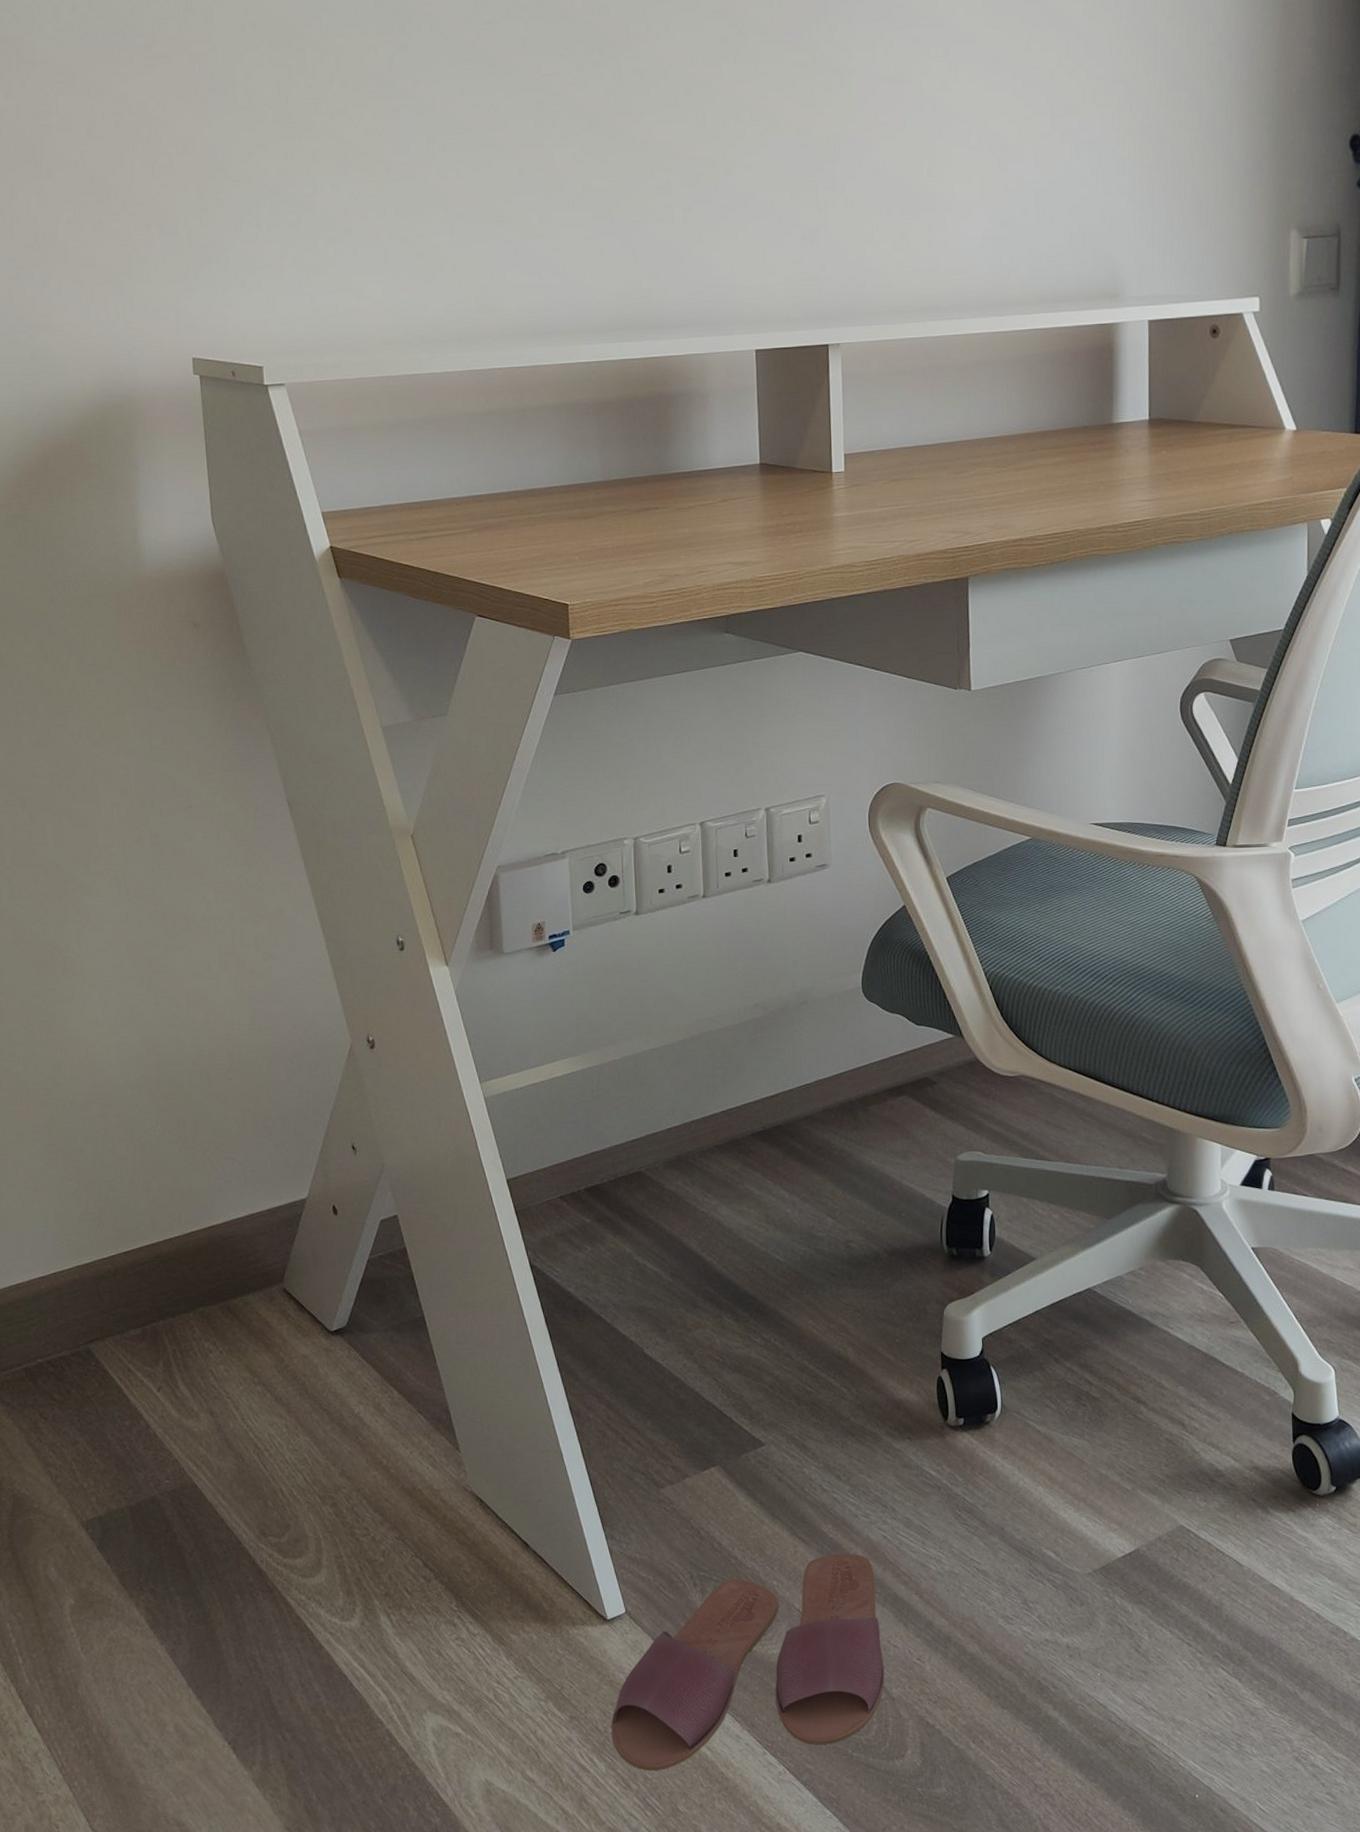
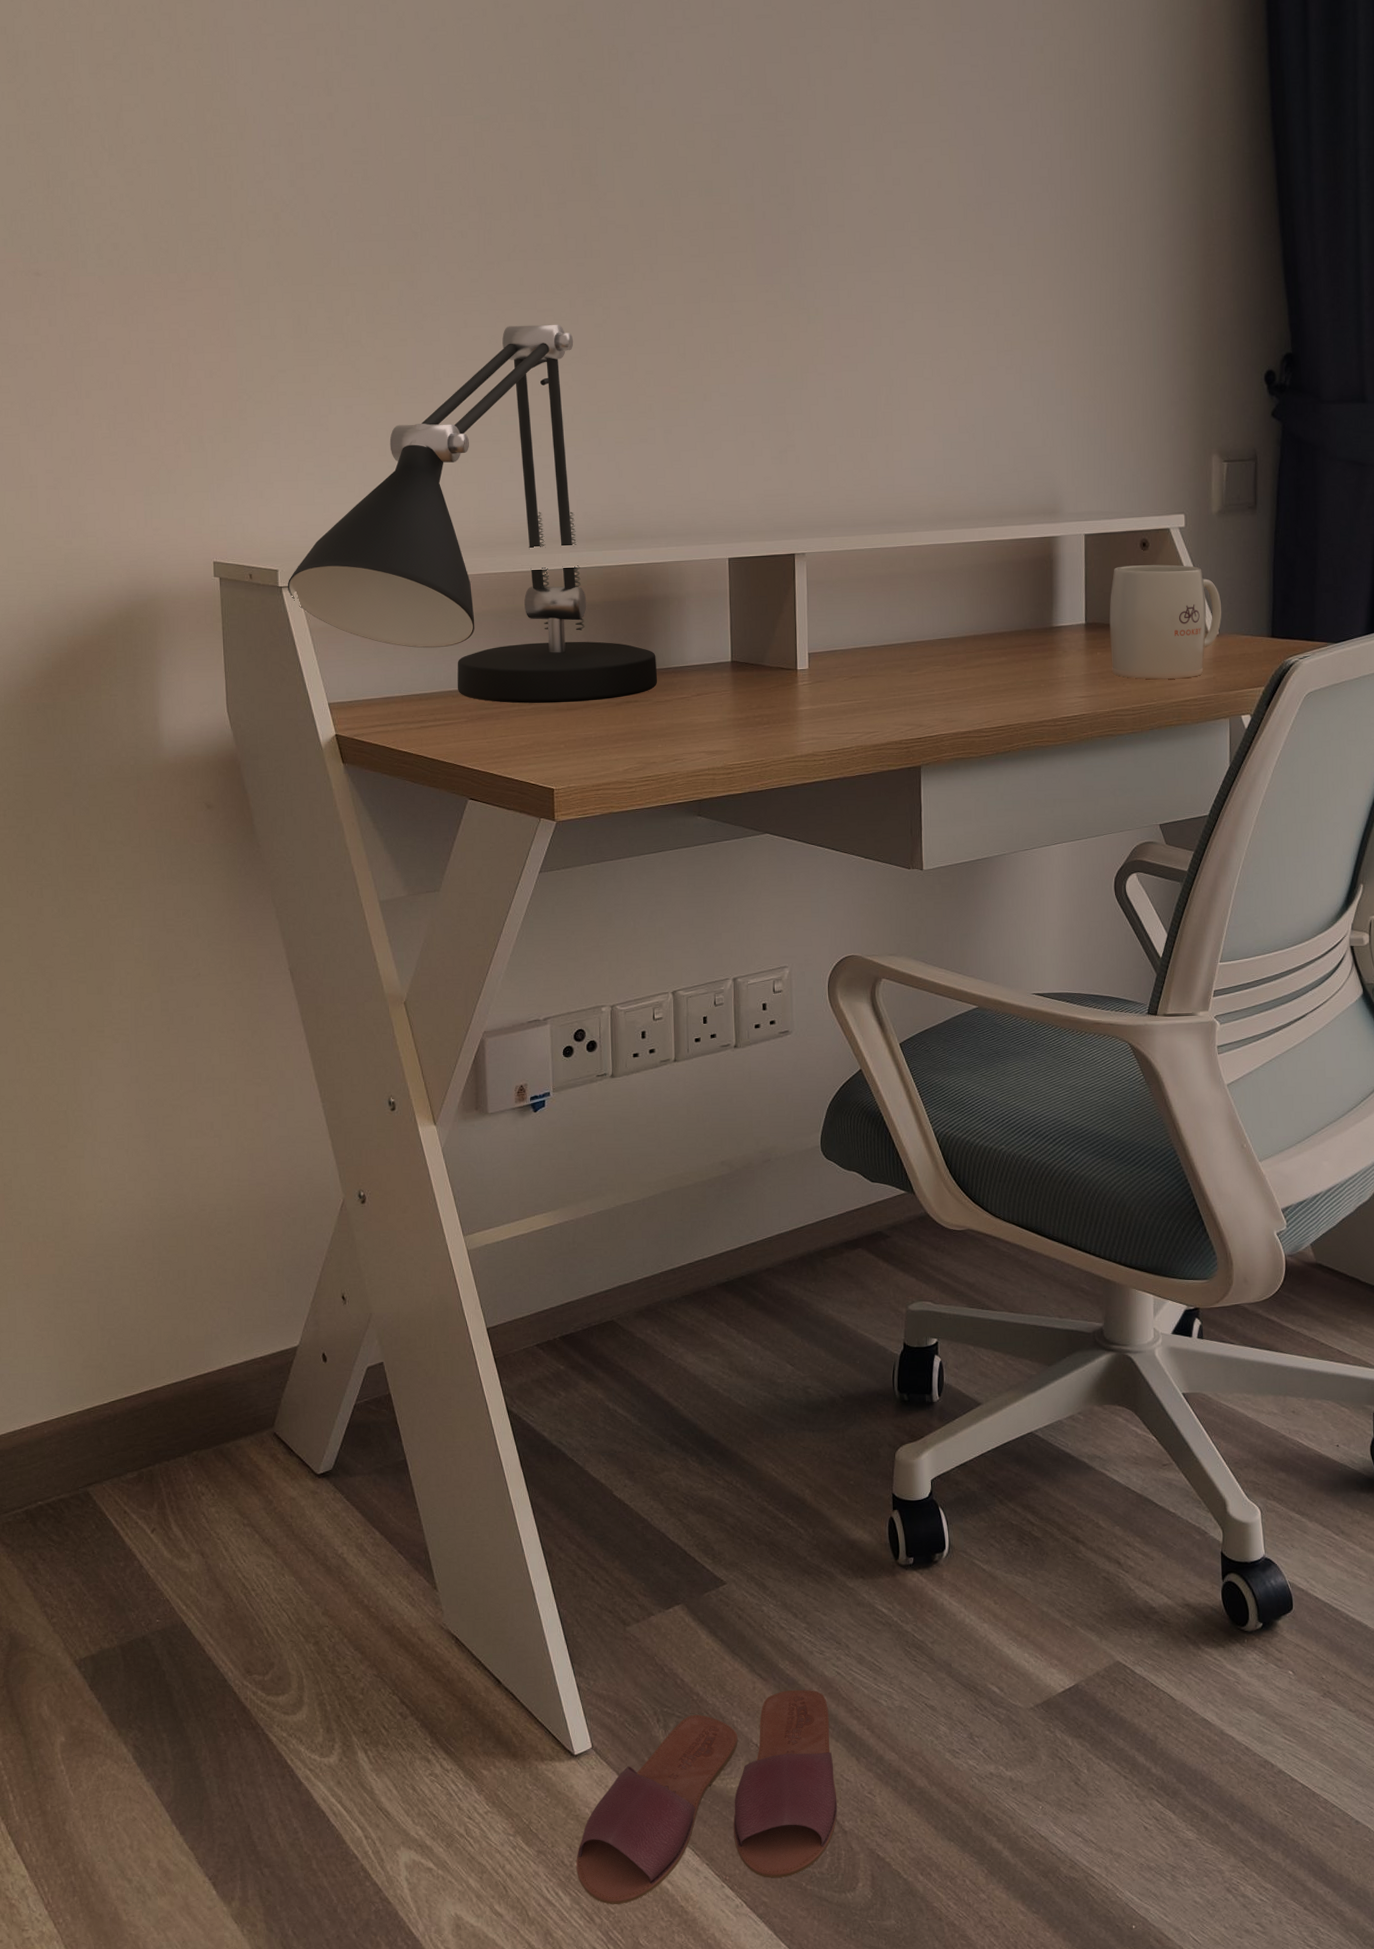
desk lamp: none [273,90,680,511] -> present [287,324,658,704]
mug: none [1175,353,1300,481] -> present [1109,564,1222,680]

